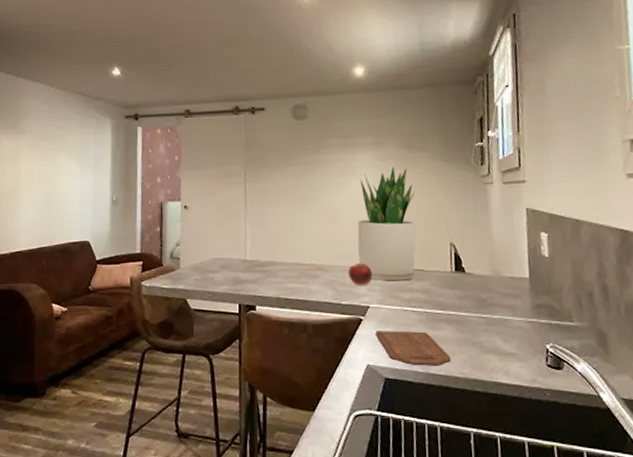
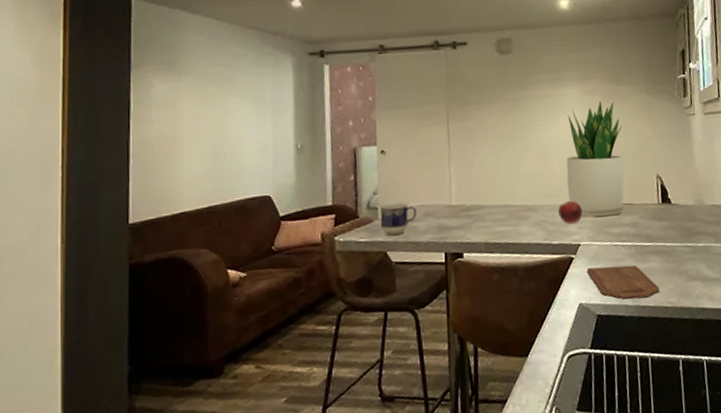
cup: none [181,254,215,285] -> present [380,202,417,236]

